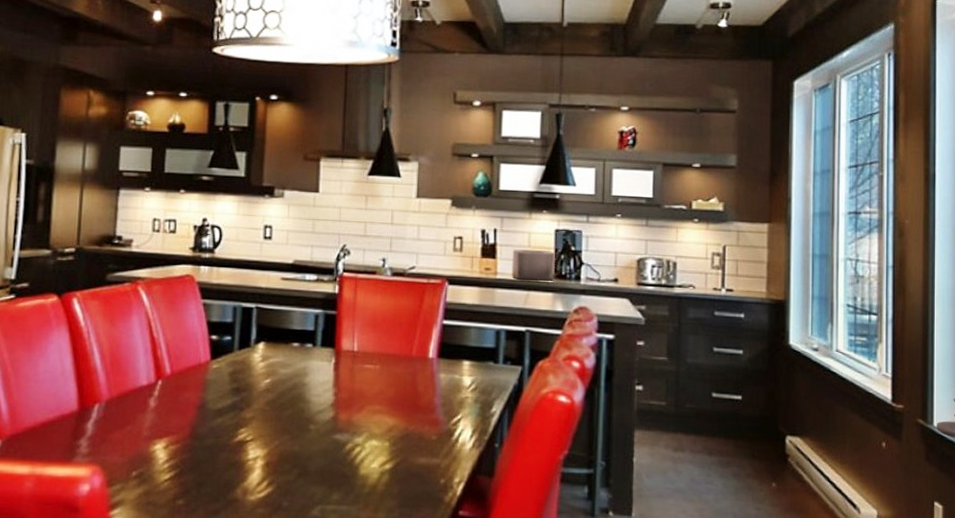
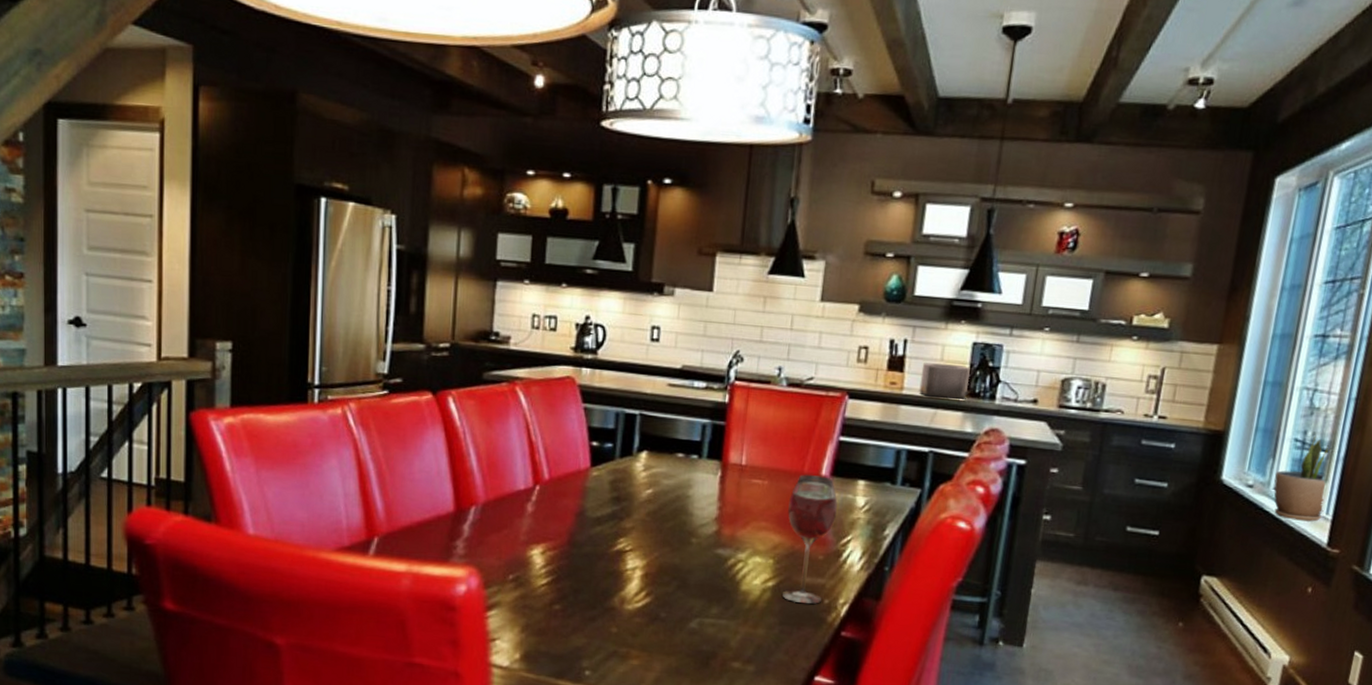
wineglass: none [400,358,446,485] -> present [782,474,838,604]
potted plant: none [836,301,883,380] -> present [1274,435,1330,522]

